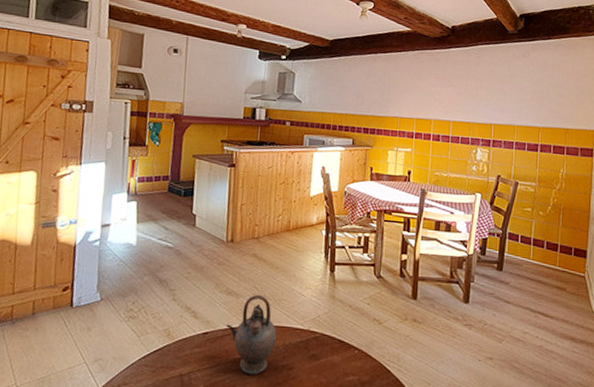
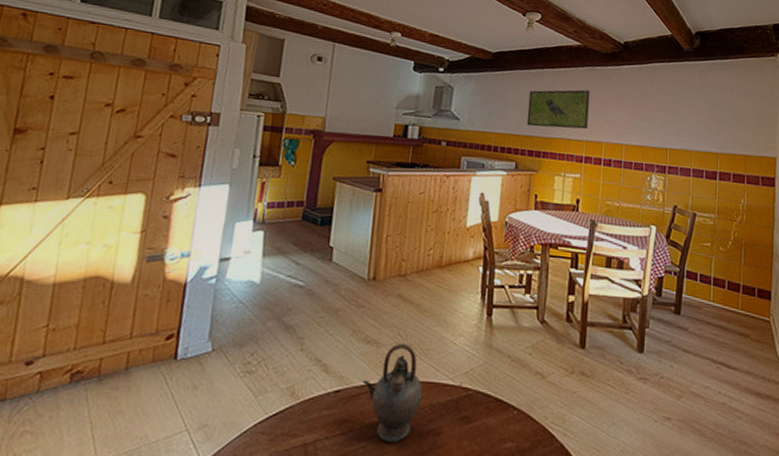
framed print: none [362,72,420,108] -> present [526,89,590,130]

